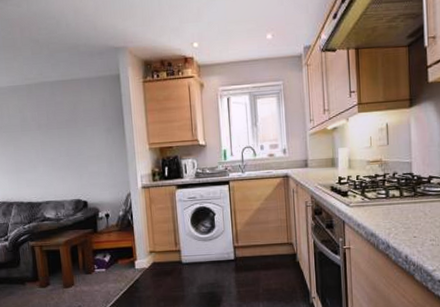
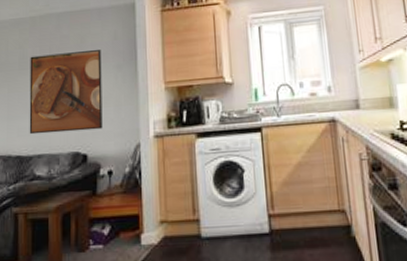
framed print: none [30,114,99,185] -> present [29,49,103,135]

